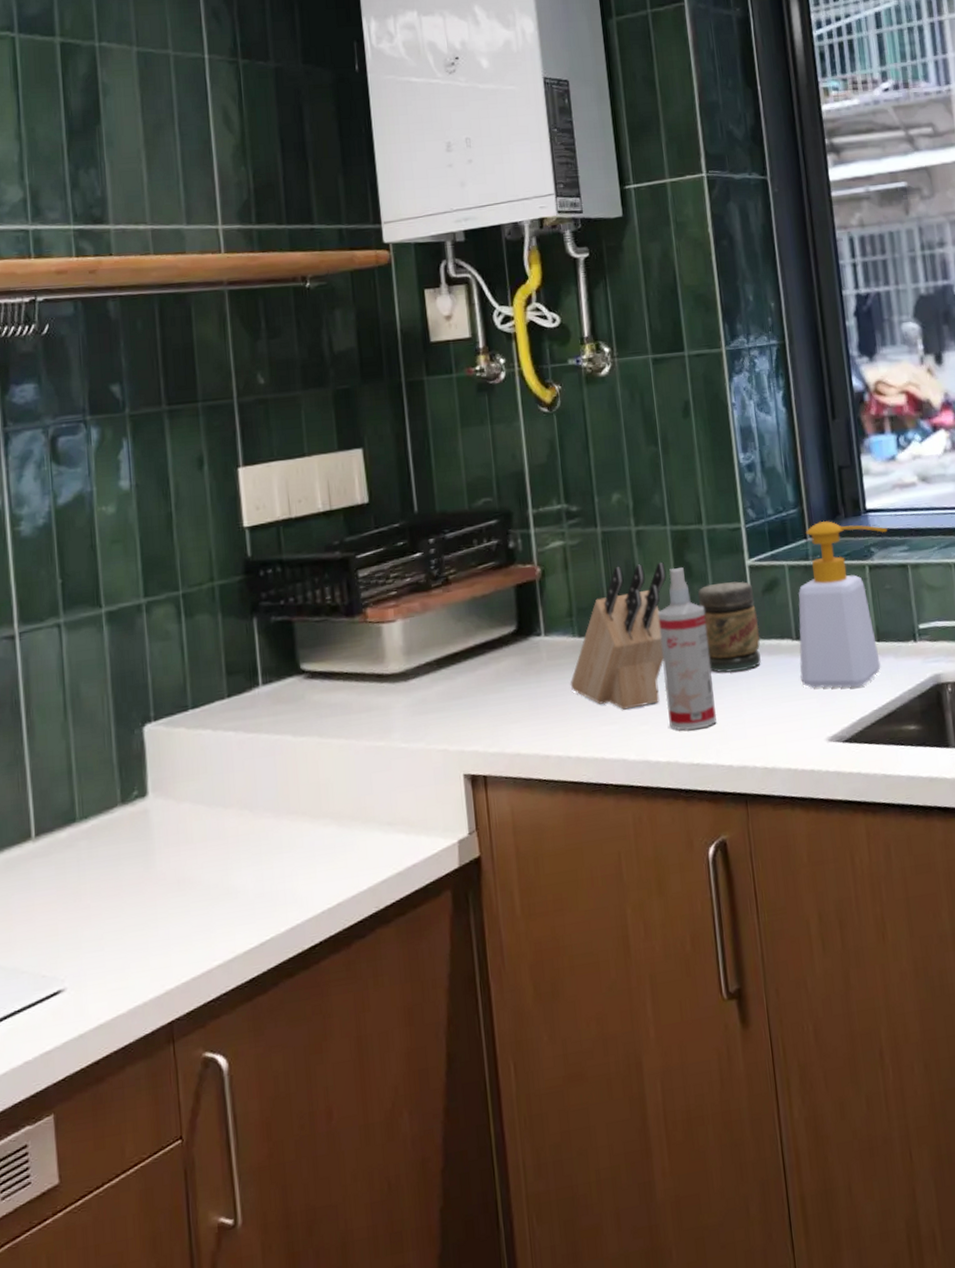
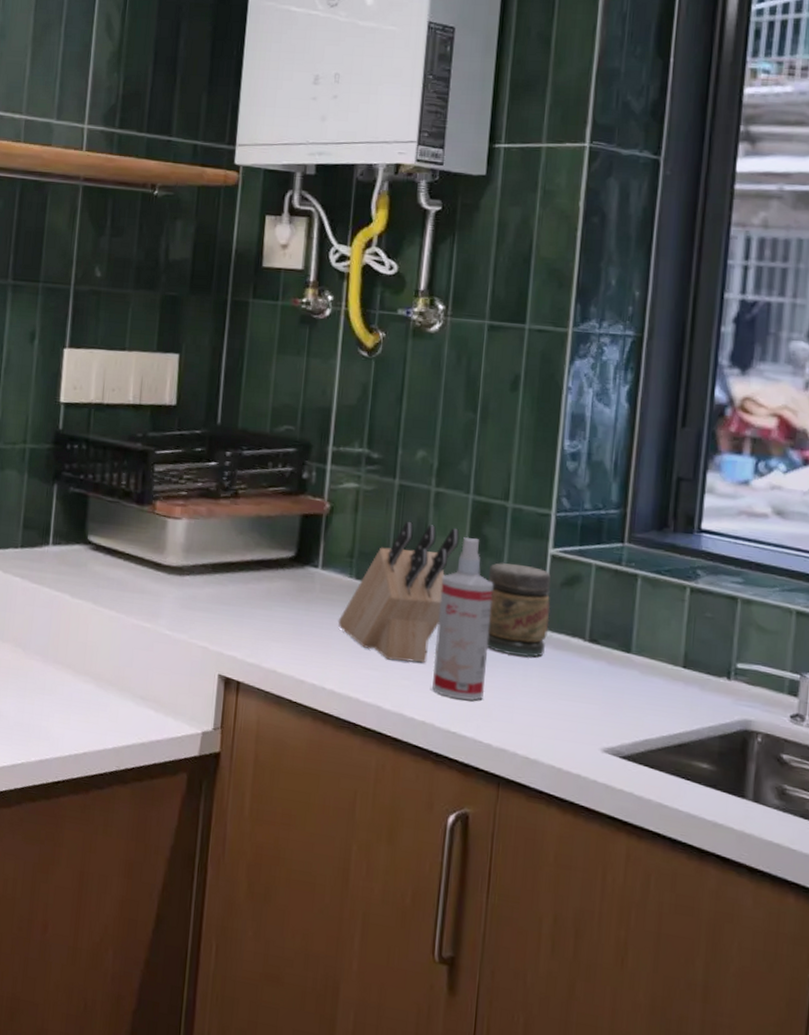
soap bottle: present [798,520,887,688] -> none [585,529,722,708]

